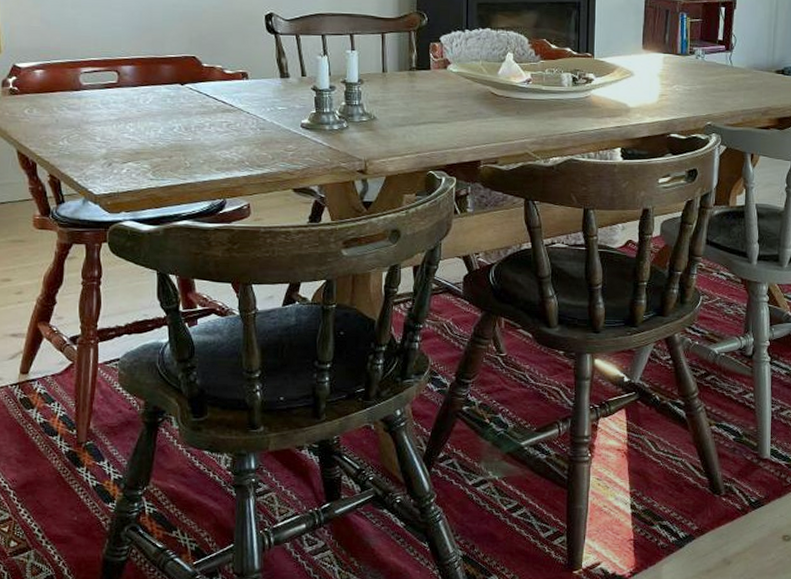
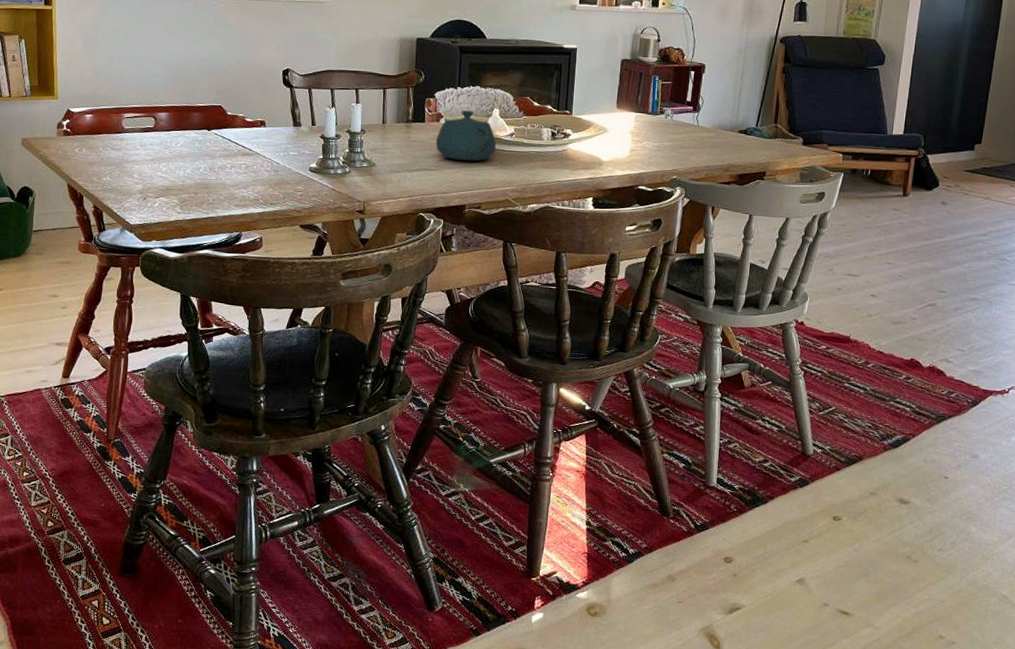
teapot: none [443,55,512,112] -> present [435,110,497,162]

